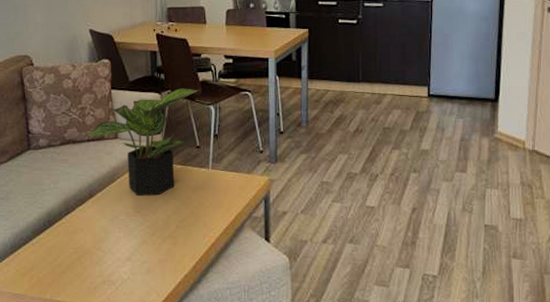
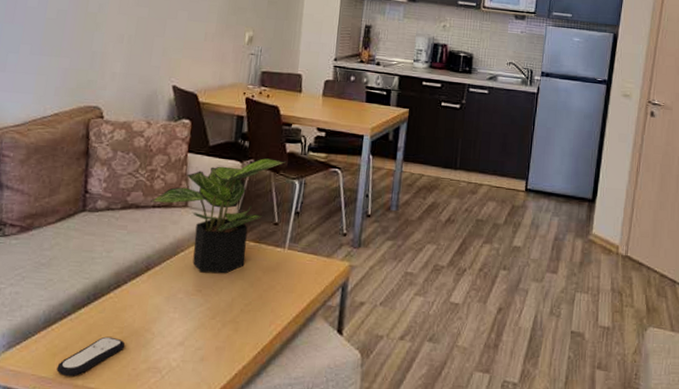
remote control: none [27,256,82,292] -> present [56,336,126,376]

